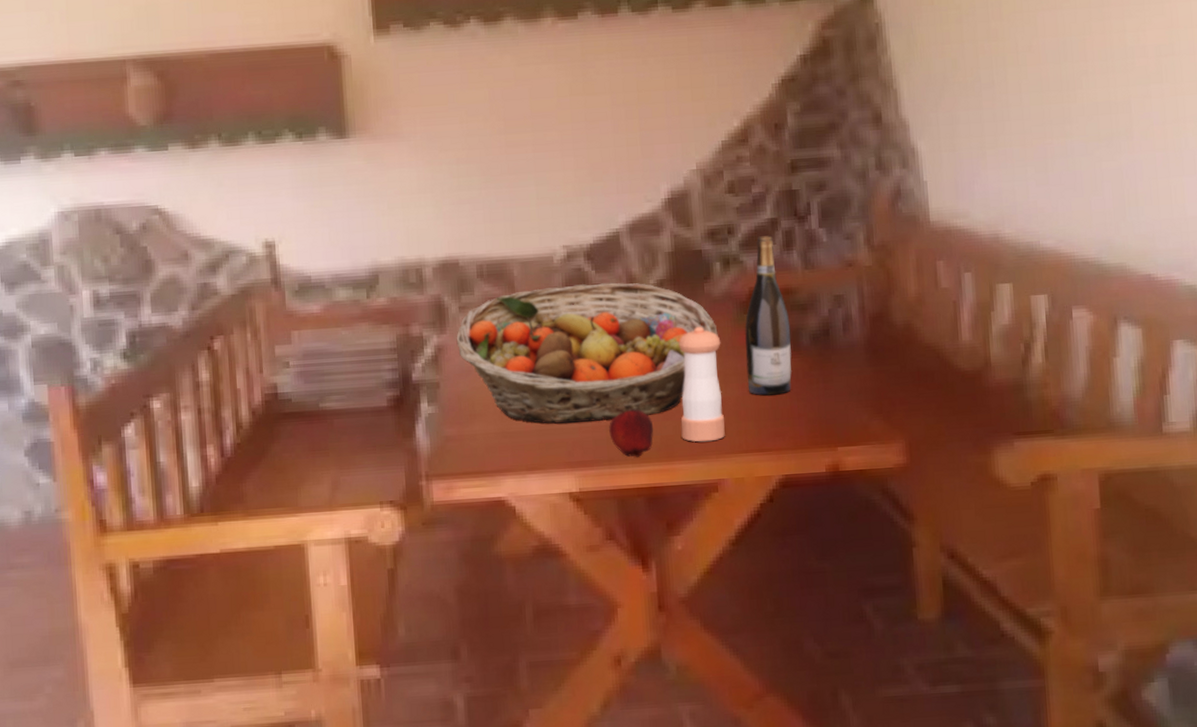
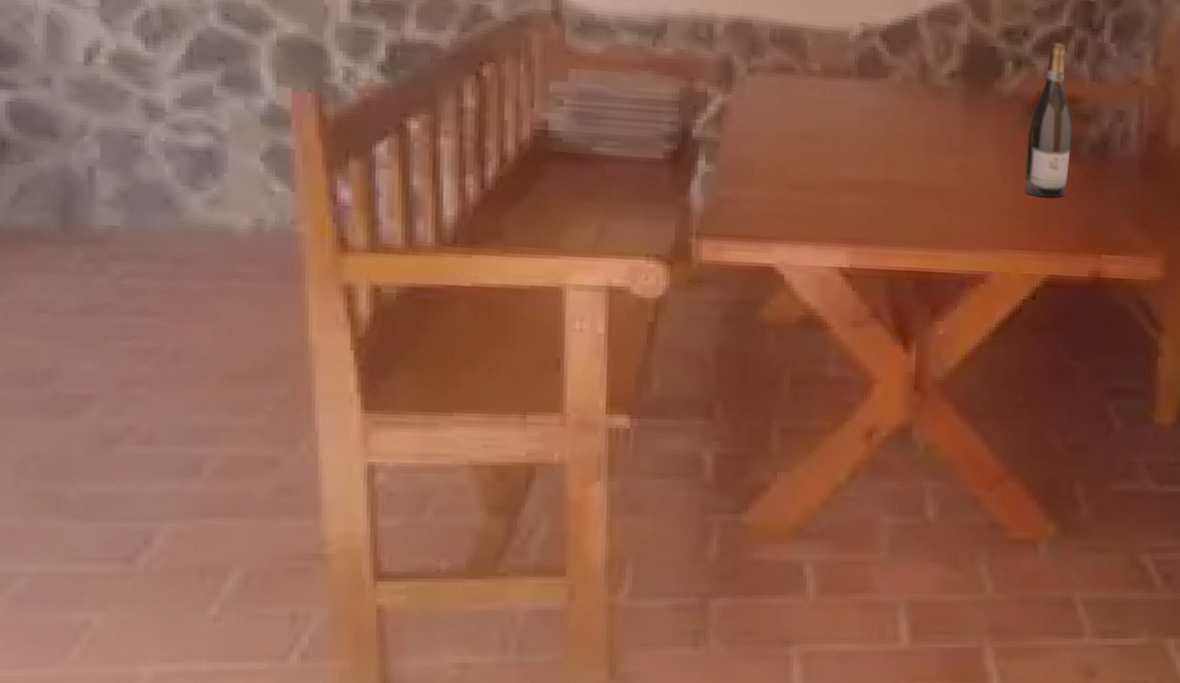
fruit basket: present [456,282,718,424] -> none [741,62,1003,202]
apple: present [608,408,654,457] -> none [885,190,930,241]
pepper shaker: present [678,326,725,442] -> none [955,121,1004,235]

